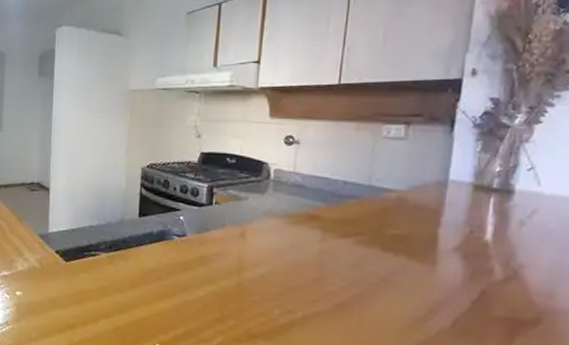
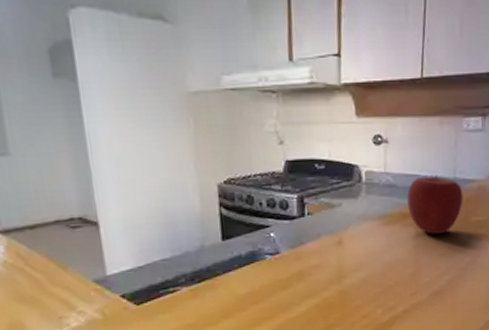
apple: none [315,180,379,242] -> present [407,175,463,234]

